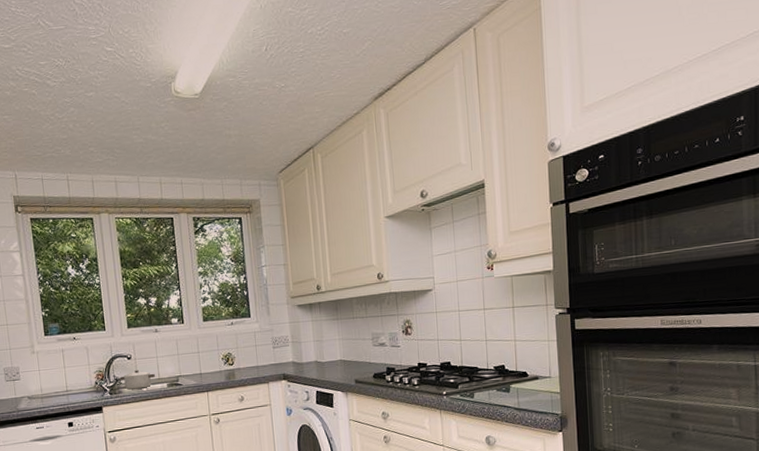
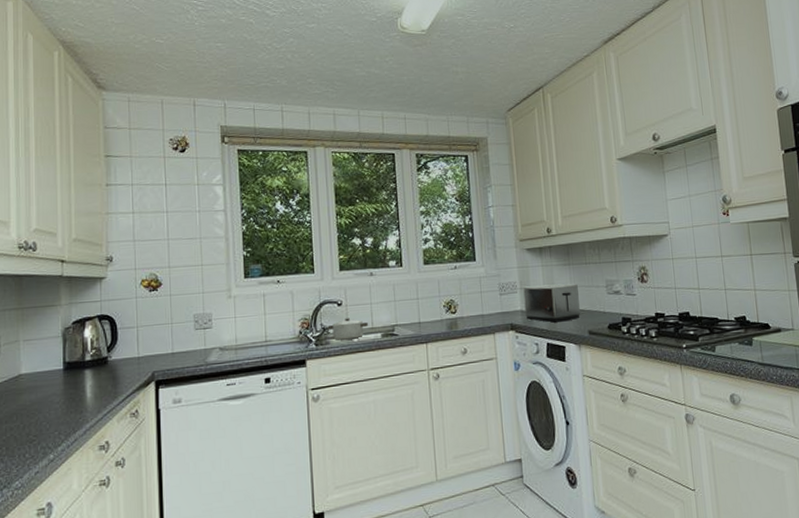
toaster: none [294,337,347,373] -> present [523,283,580,323]

